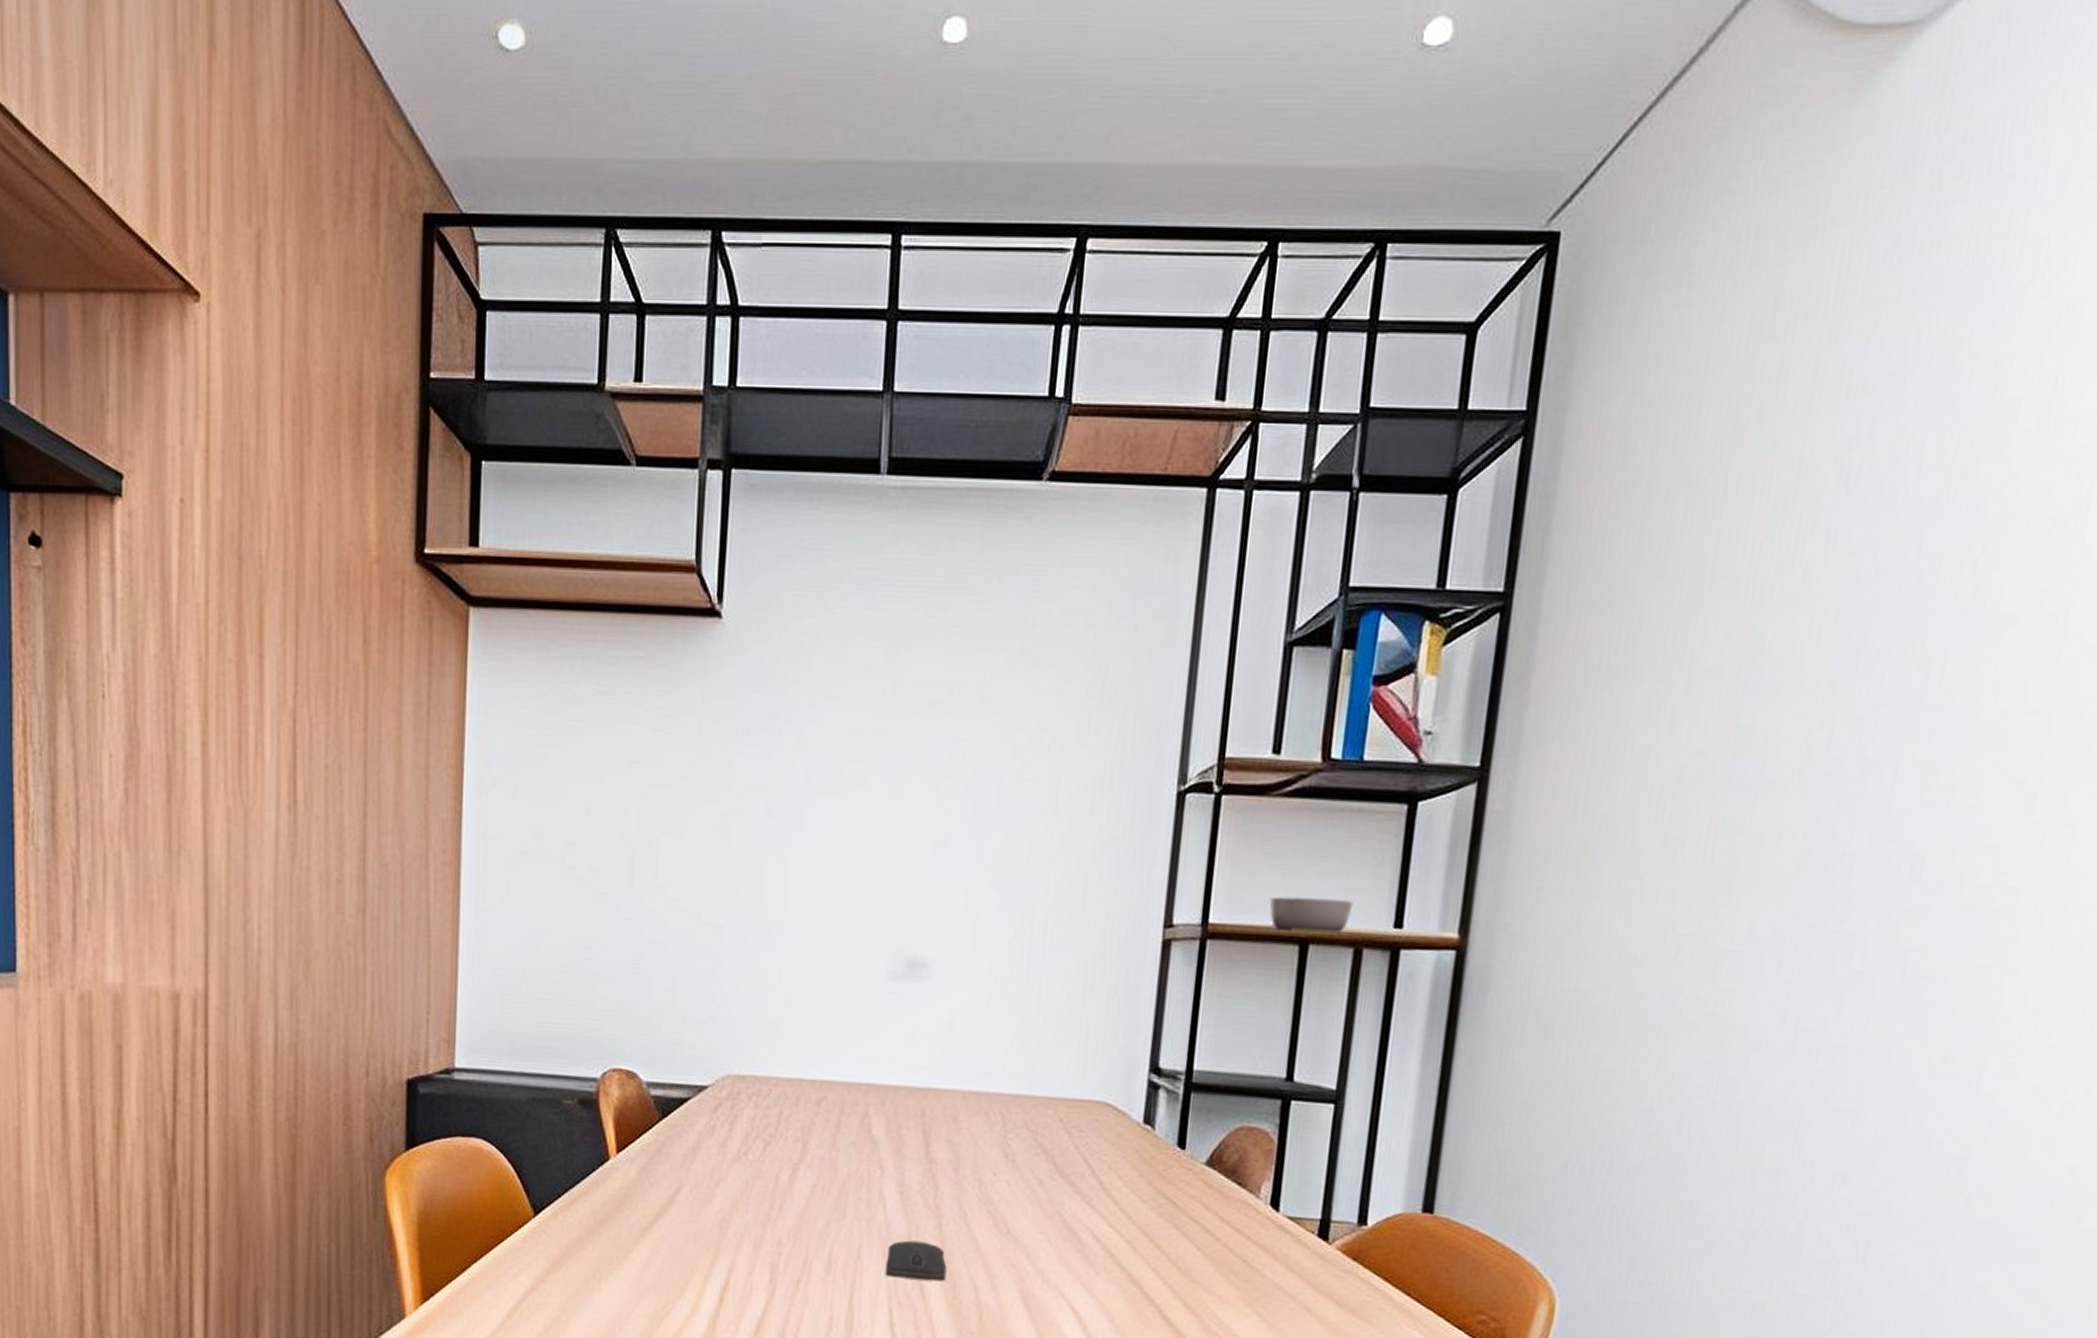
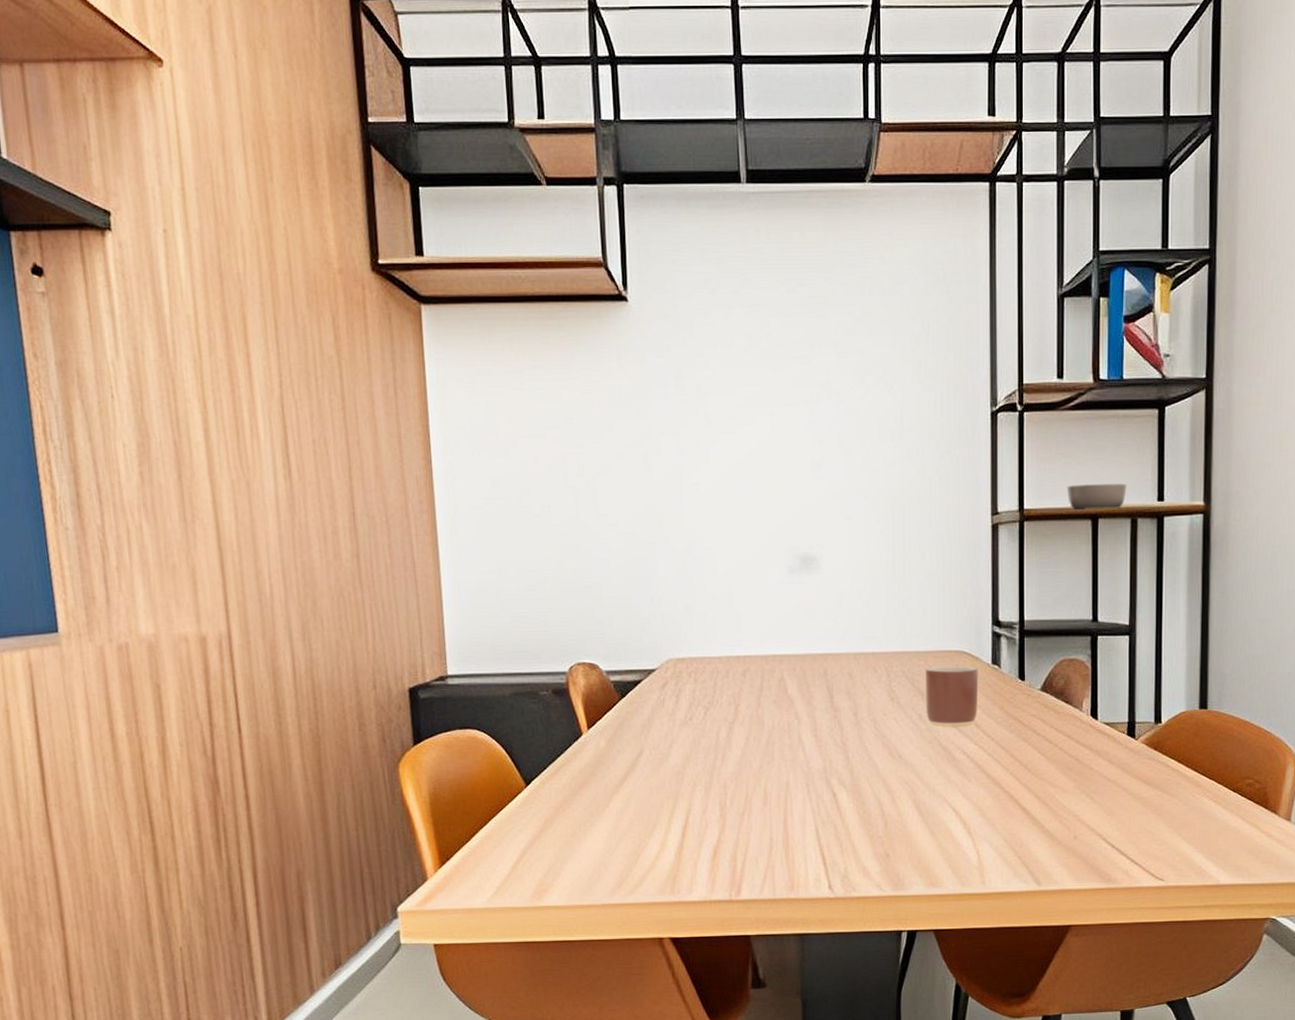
computer mouse: present [885,1240,947,1282] -> none [809,772,857,802]
mug: none [1049,1118,1124,1201] -> present [926,665,978,727]

